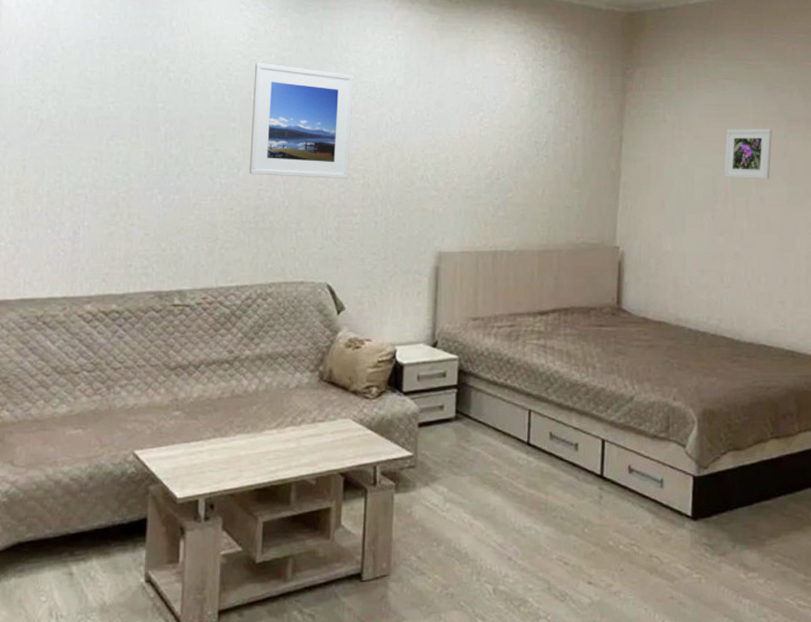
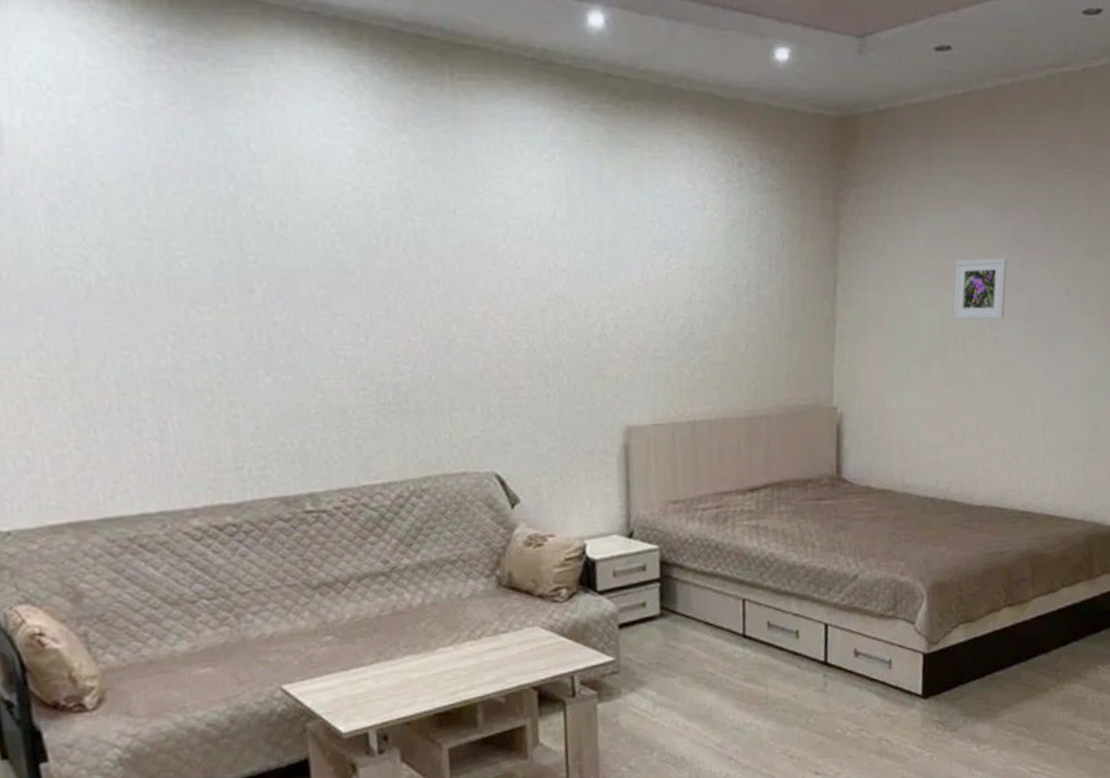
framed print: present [249,63,354,179] -> none [371,196,509,344]

